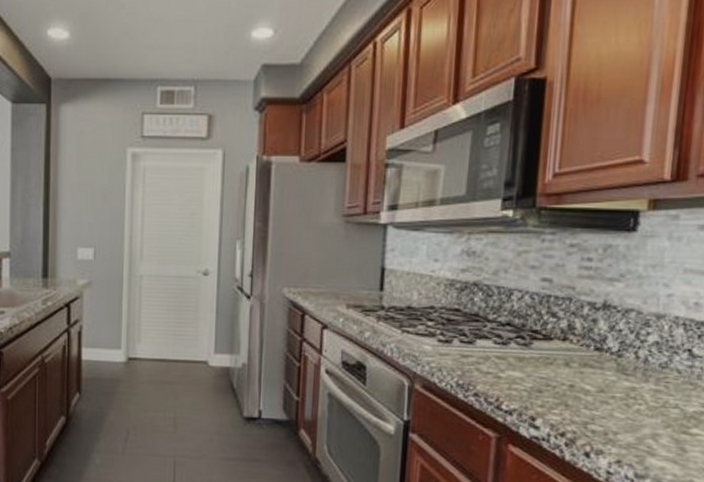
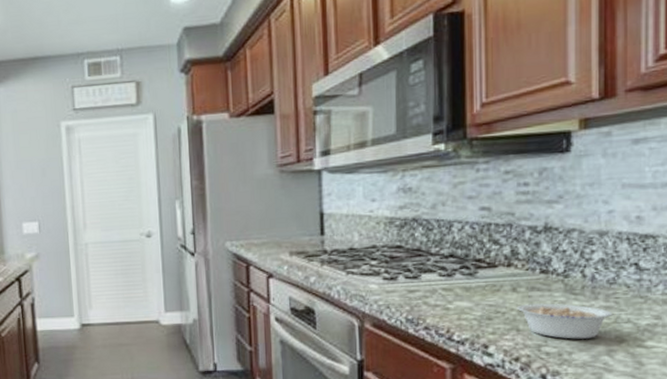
legume: none [567,380,671,421] -> present [516,303,622,339]

